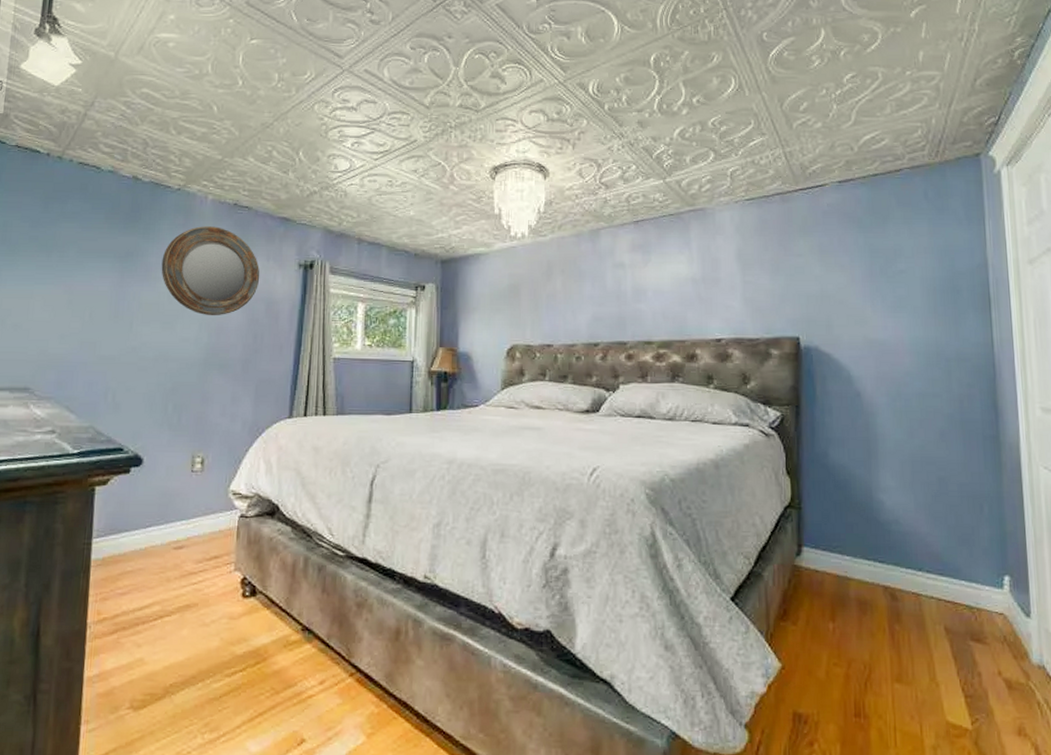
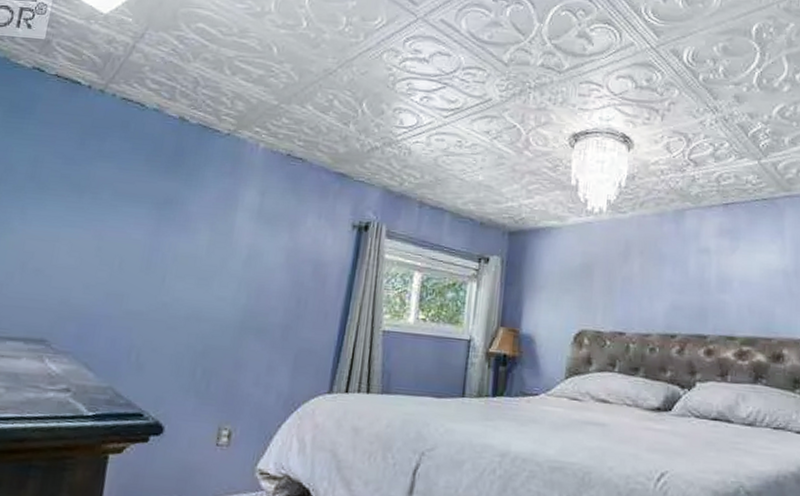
home mirror: present [161,226,260,316] -> none [201,176,310,276]

